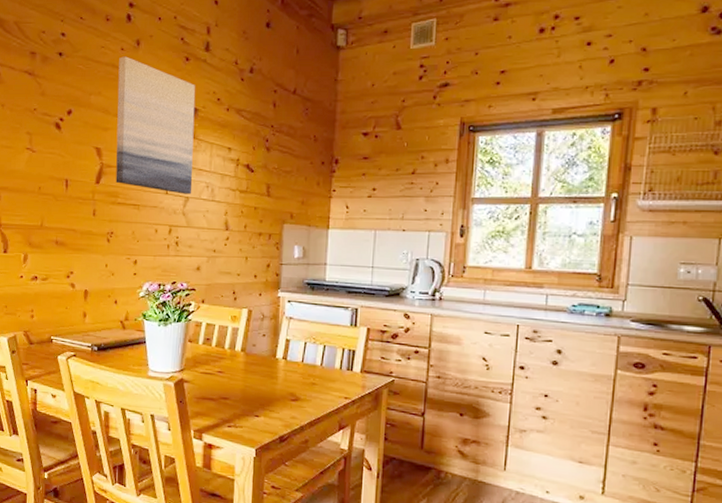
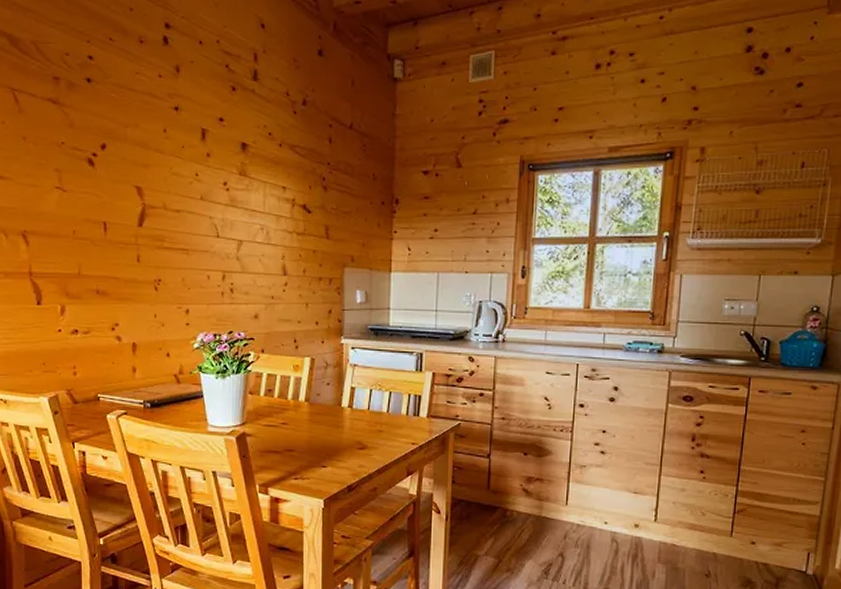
wall art: present [115,56,196,194] -> none [157,84,246,237]

